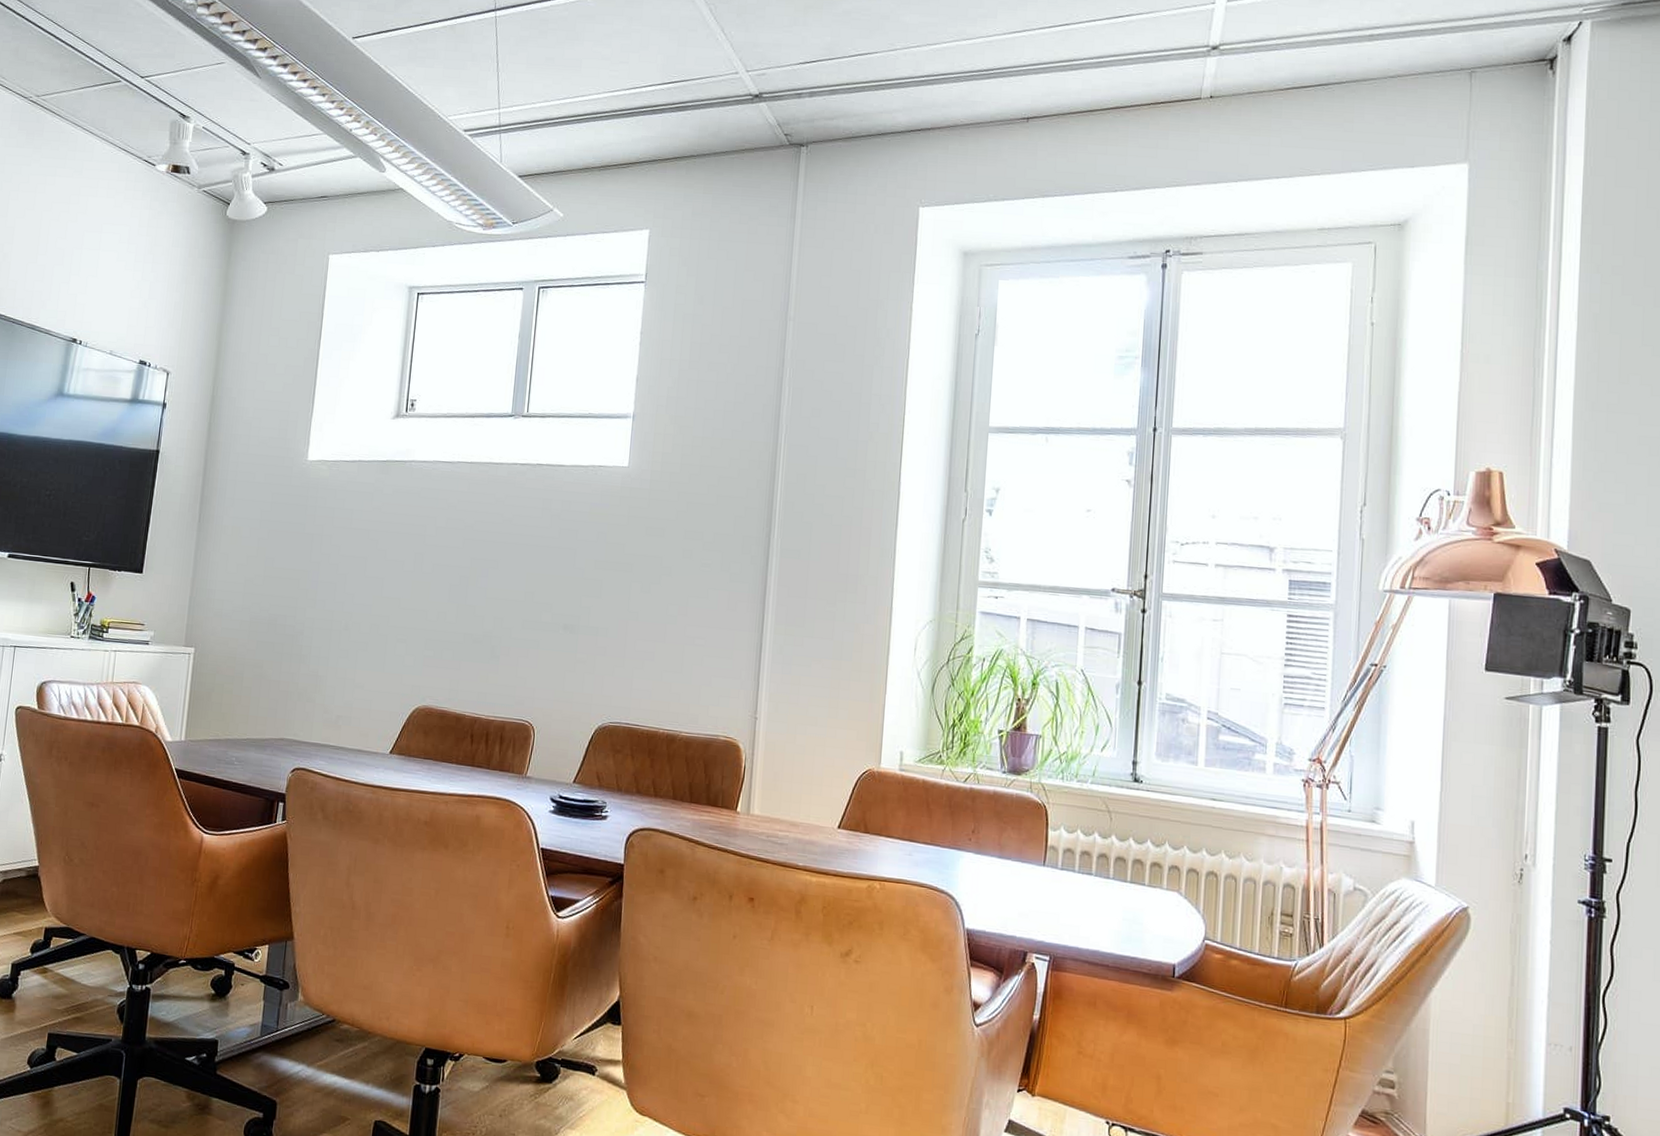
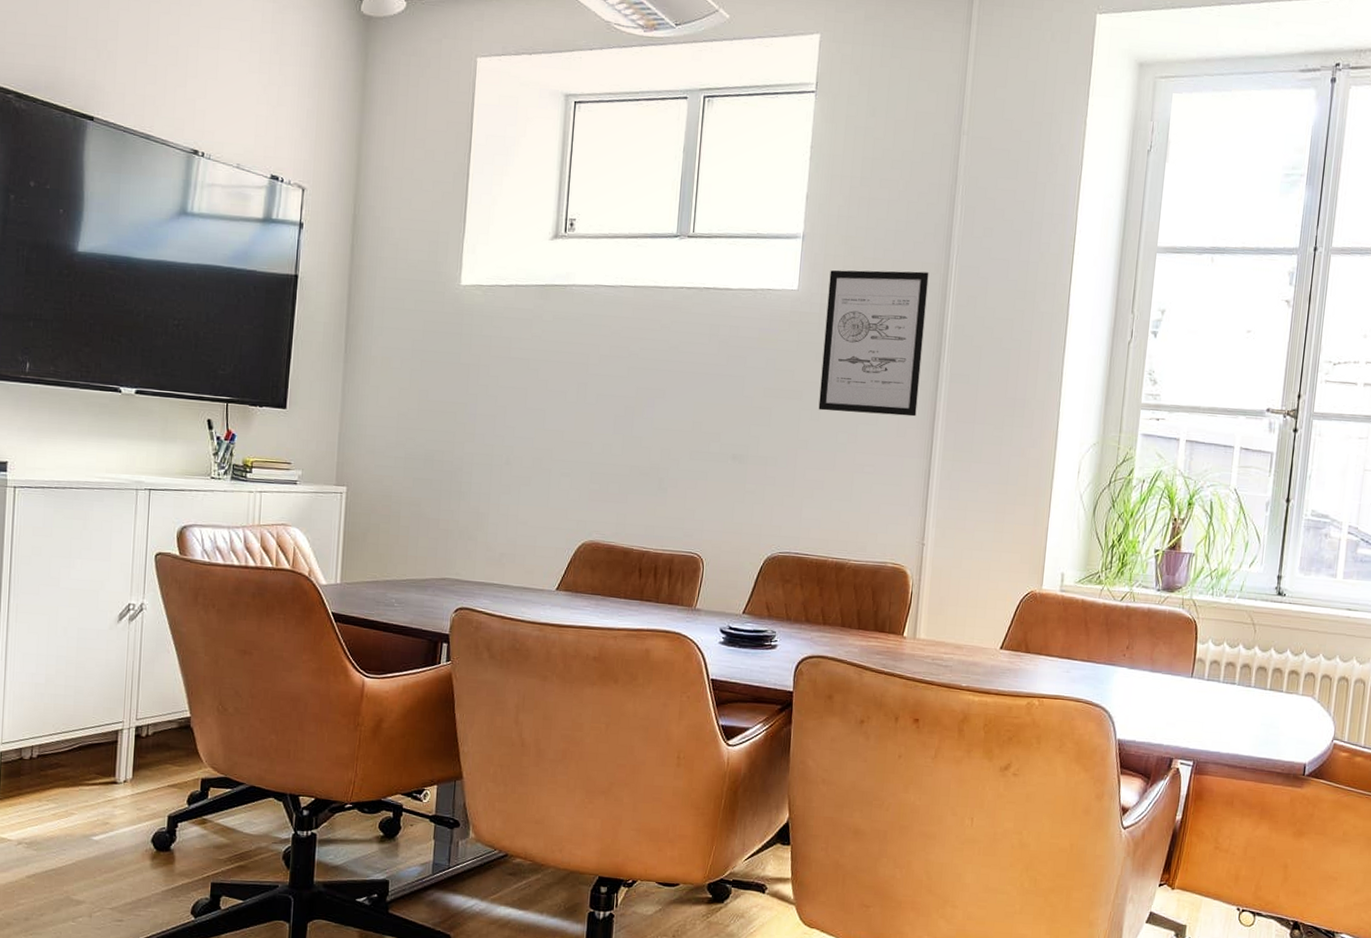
wall art: none [649,448,758,591] -> present [818,270,929,417]

